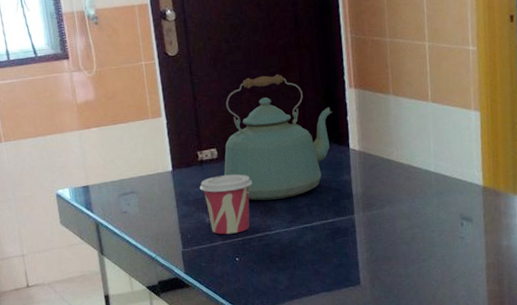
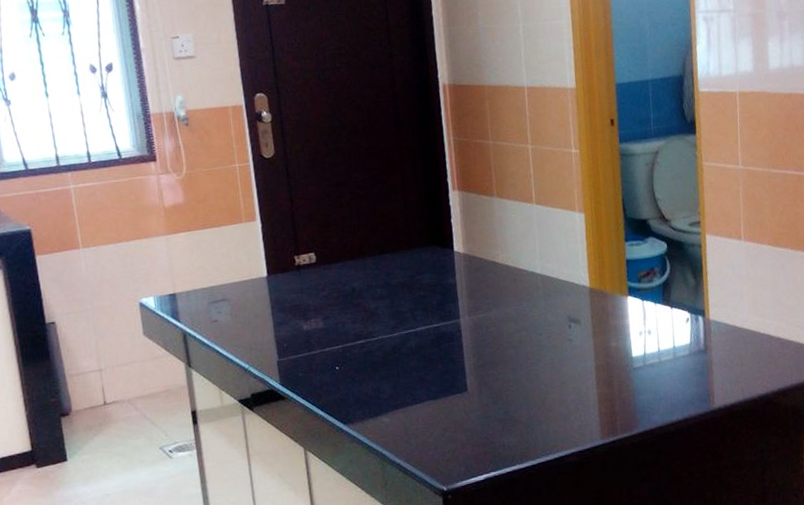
cup: present [200,174,253,235] -> none [297,279,353,343]
kettle: present [224,74,333,201] -> none [323,176,436,306]

